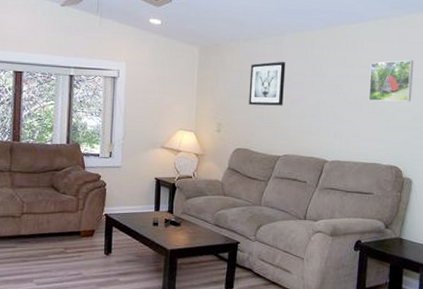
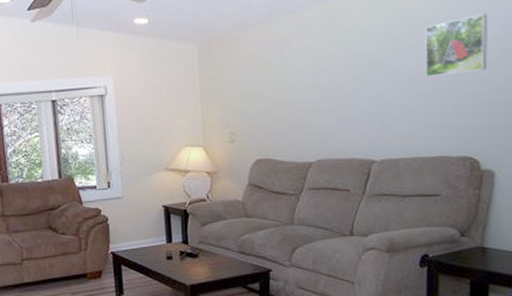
wall art: present [249,61,286,106] -> none [264,43,311,105]

